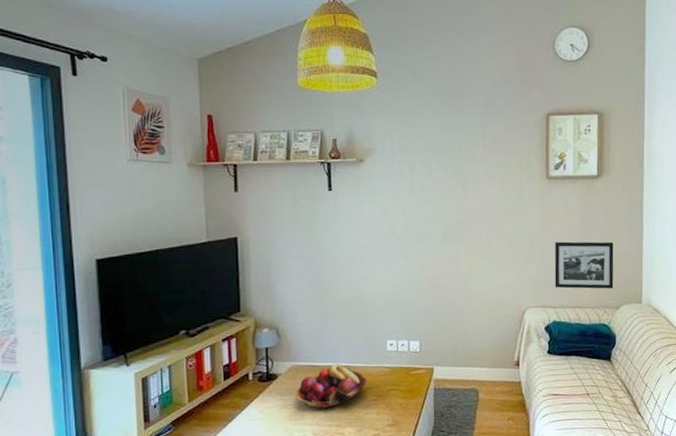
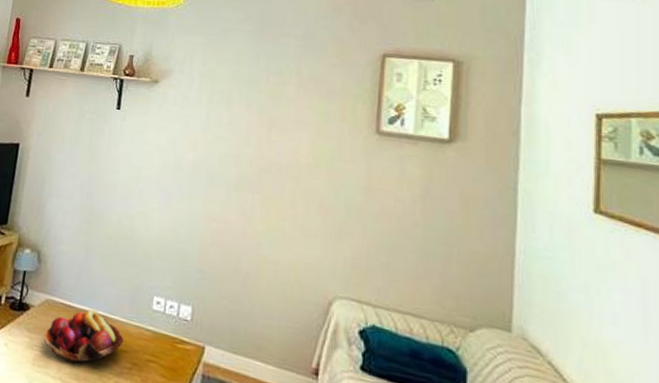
picture frame: present [554,241,614,289] -> none [378,217,469,300]

